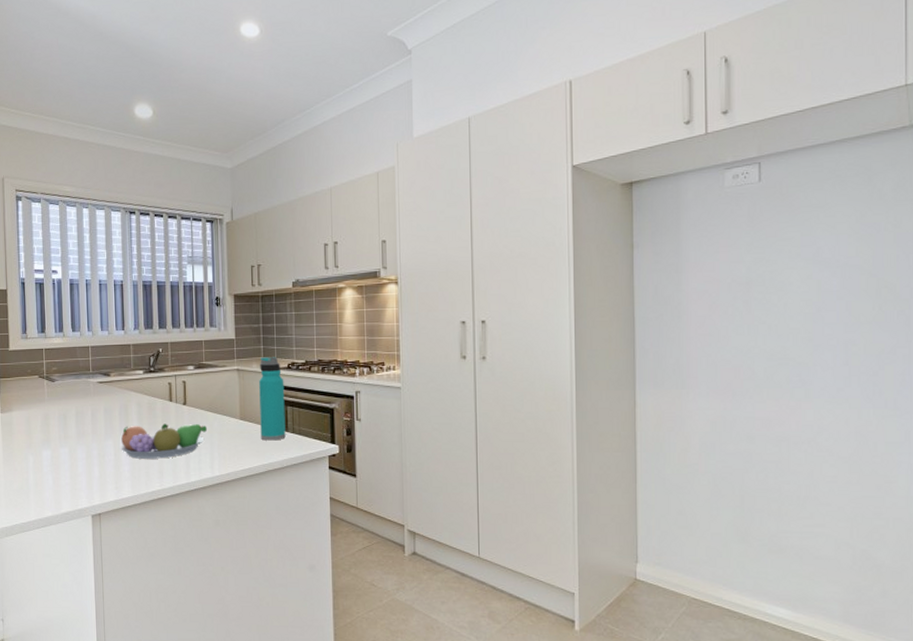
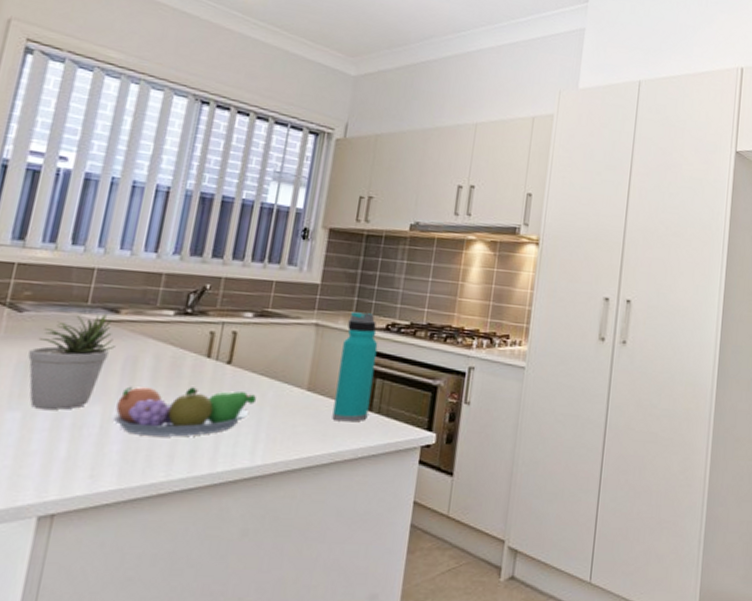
potted plant: none [64,377,112,445] -> present [28,313,115,410]

